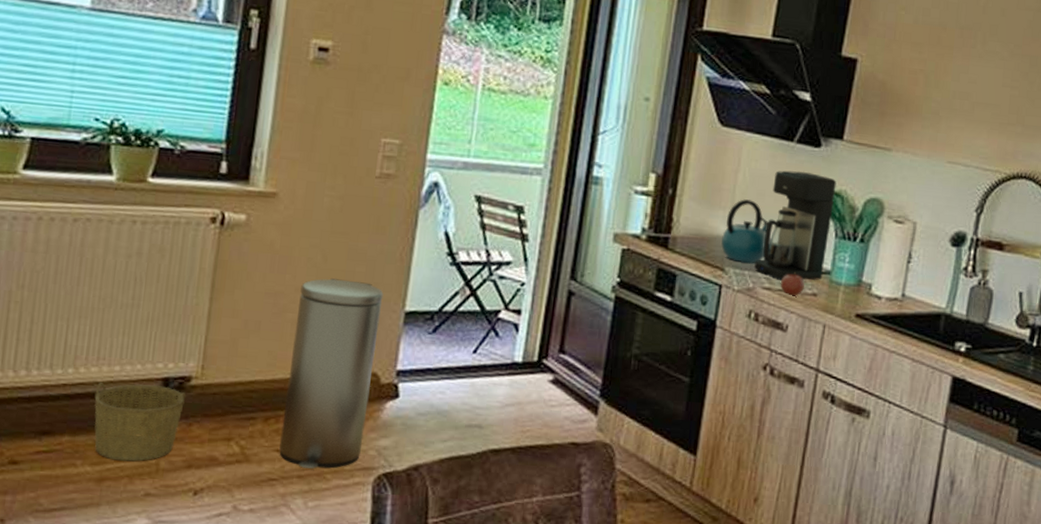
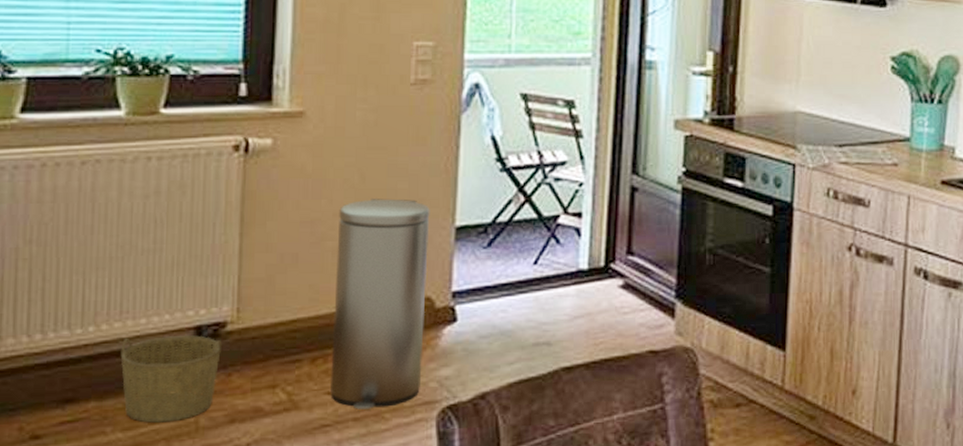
kettle: present [721,199,769,264] -> none [791,70,839,138]
coffee maker: present [754,170,837,281] -> none [828,33,907,151]
fruit: present [781,272,805,296] -> none [858,143,883,168]

